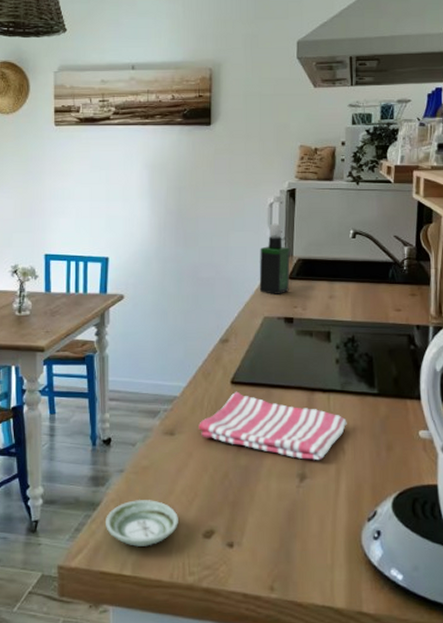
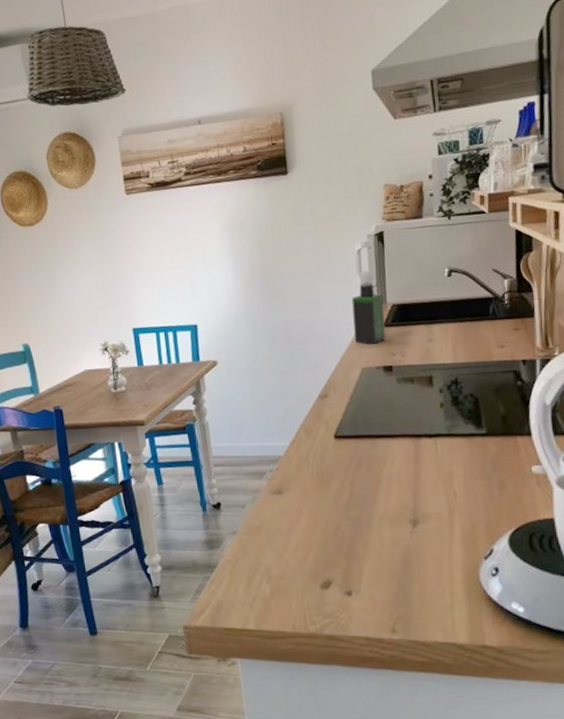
saucer: present [106,499,178,546] -> none [224,557,296,602]
dish towel: present [199,391,347,461] -> none [306,445,457,506]

